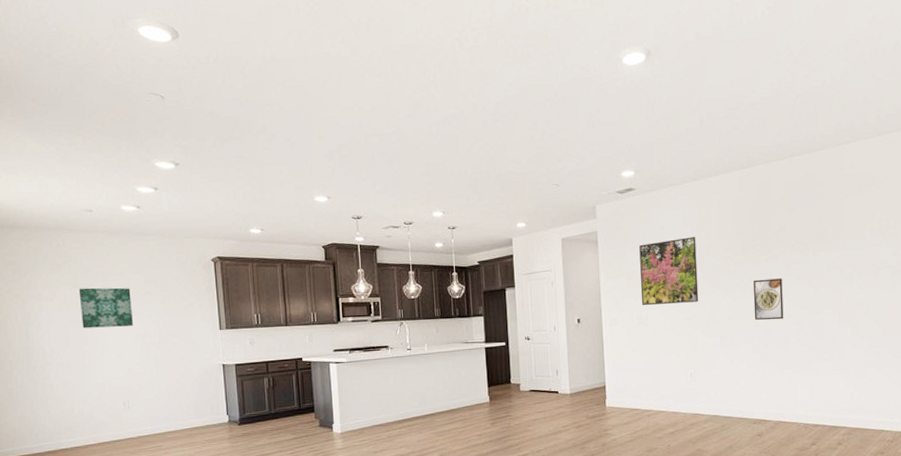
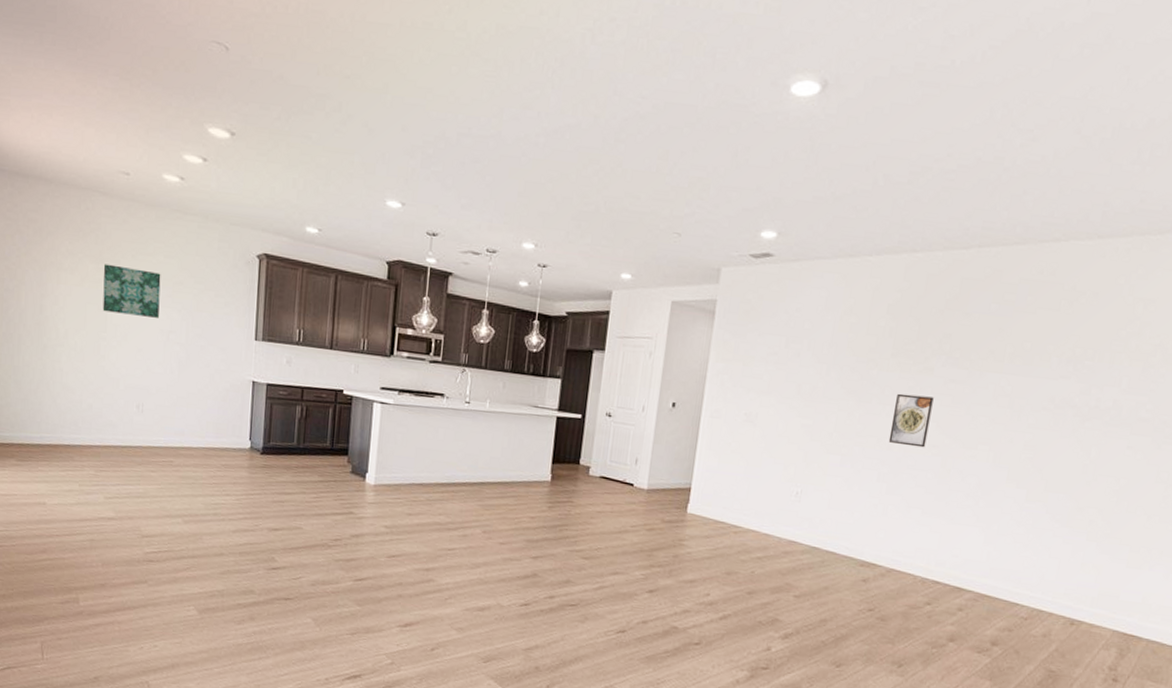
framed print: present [639,237,699,306] -> none [753,325,837,408]

